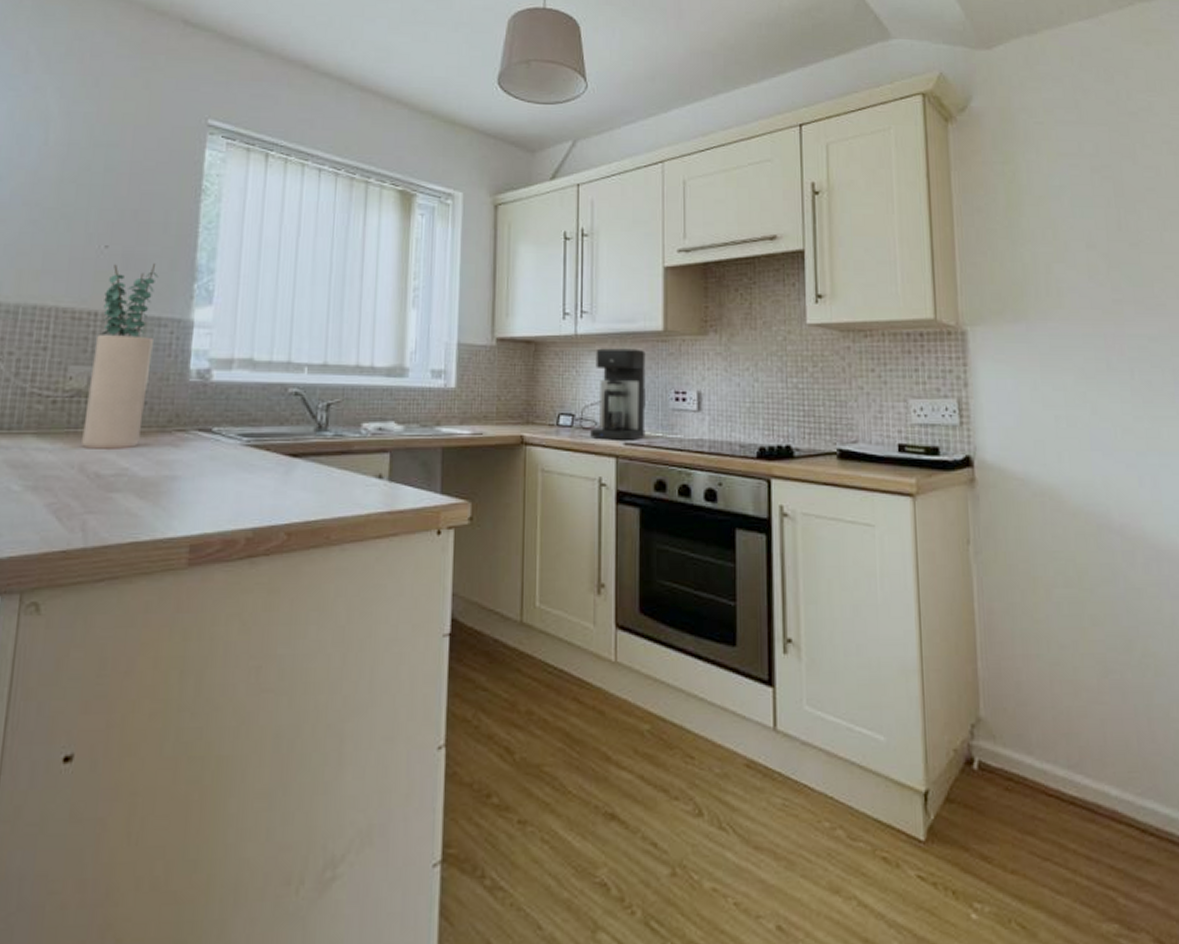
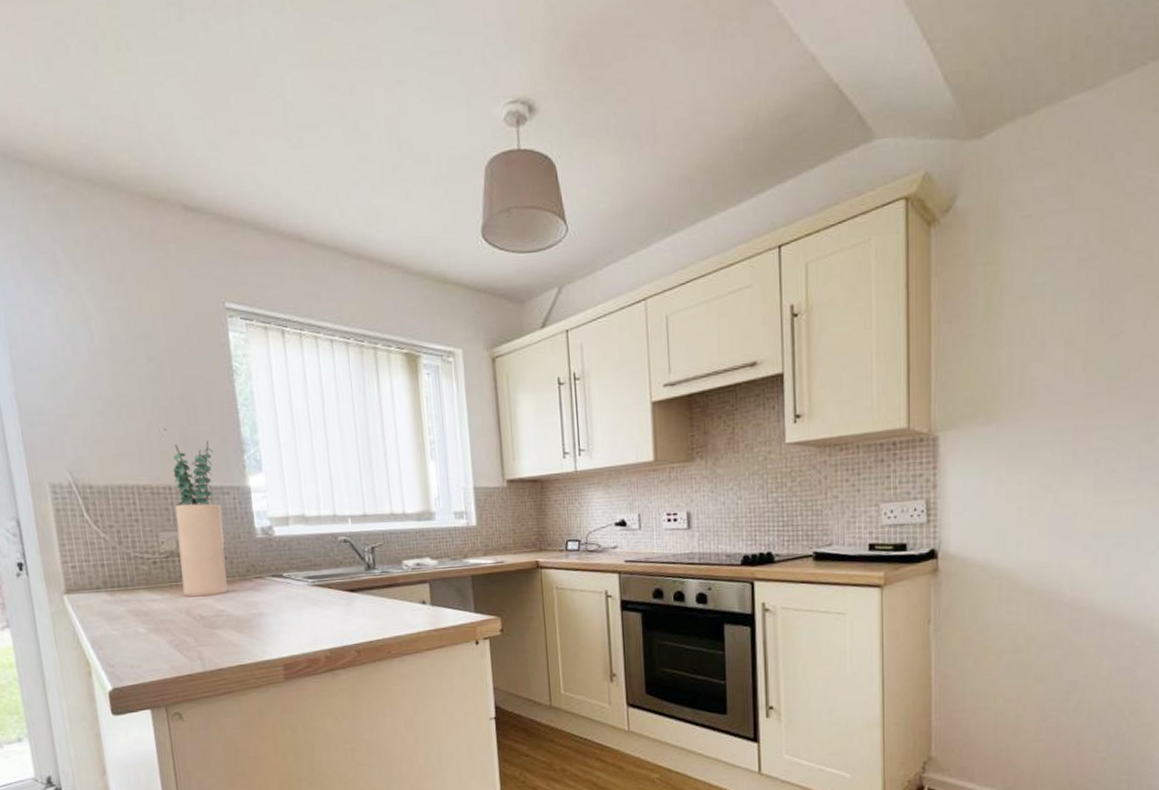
coffee maker: present [590,348,646,442] -> none [594,479,643,560]

